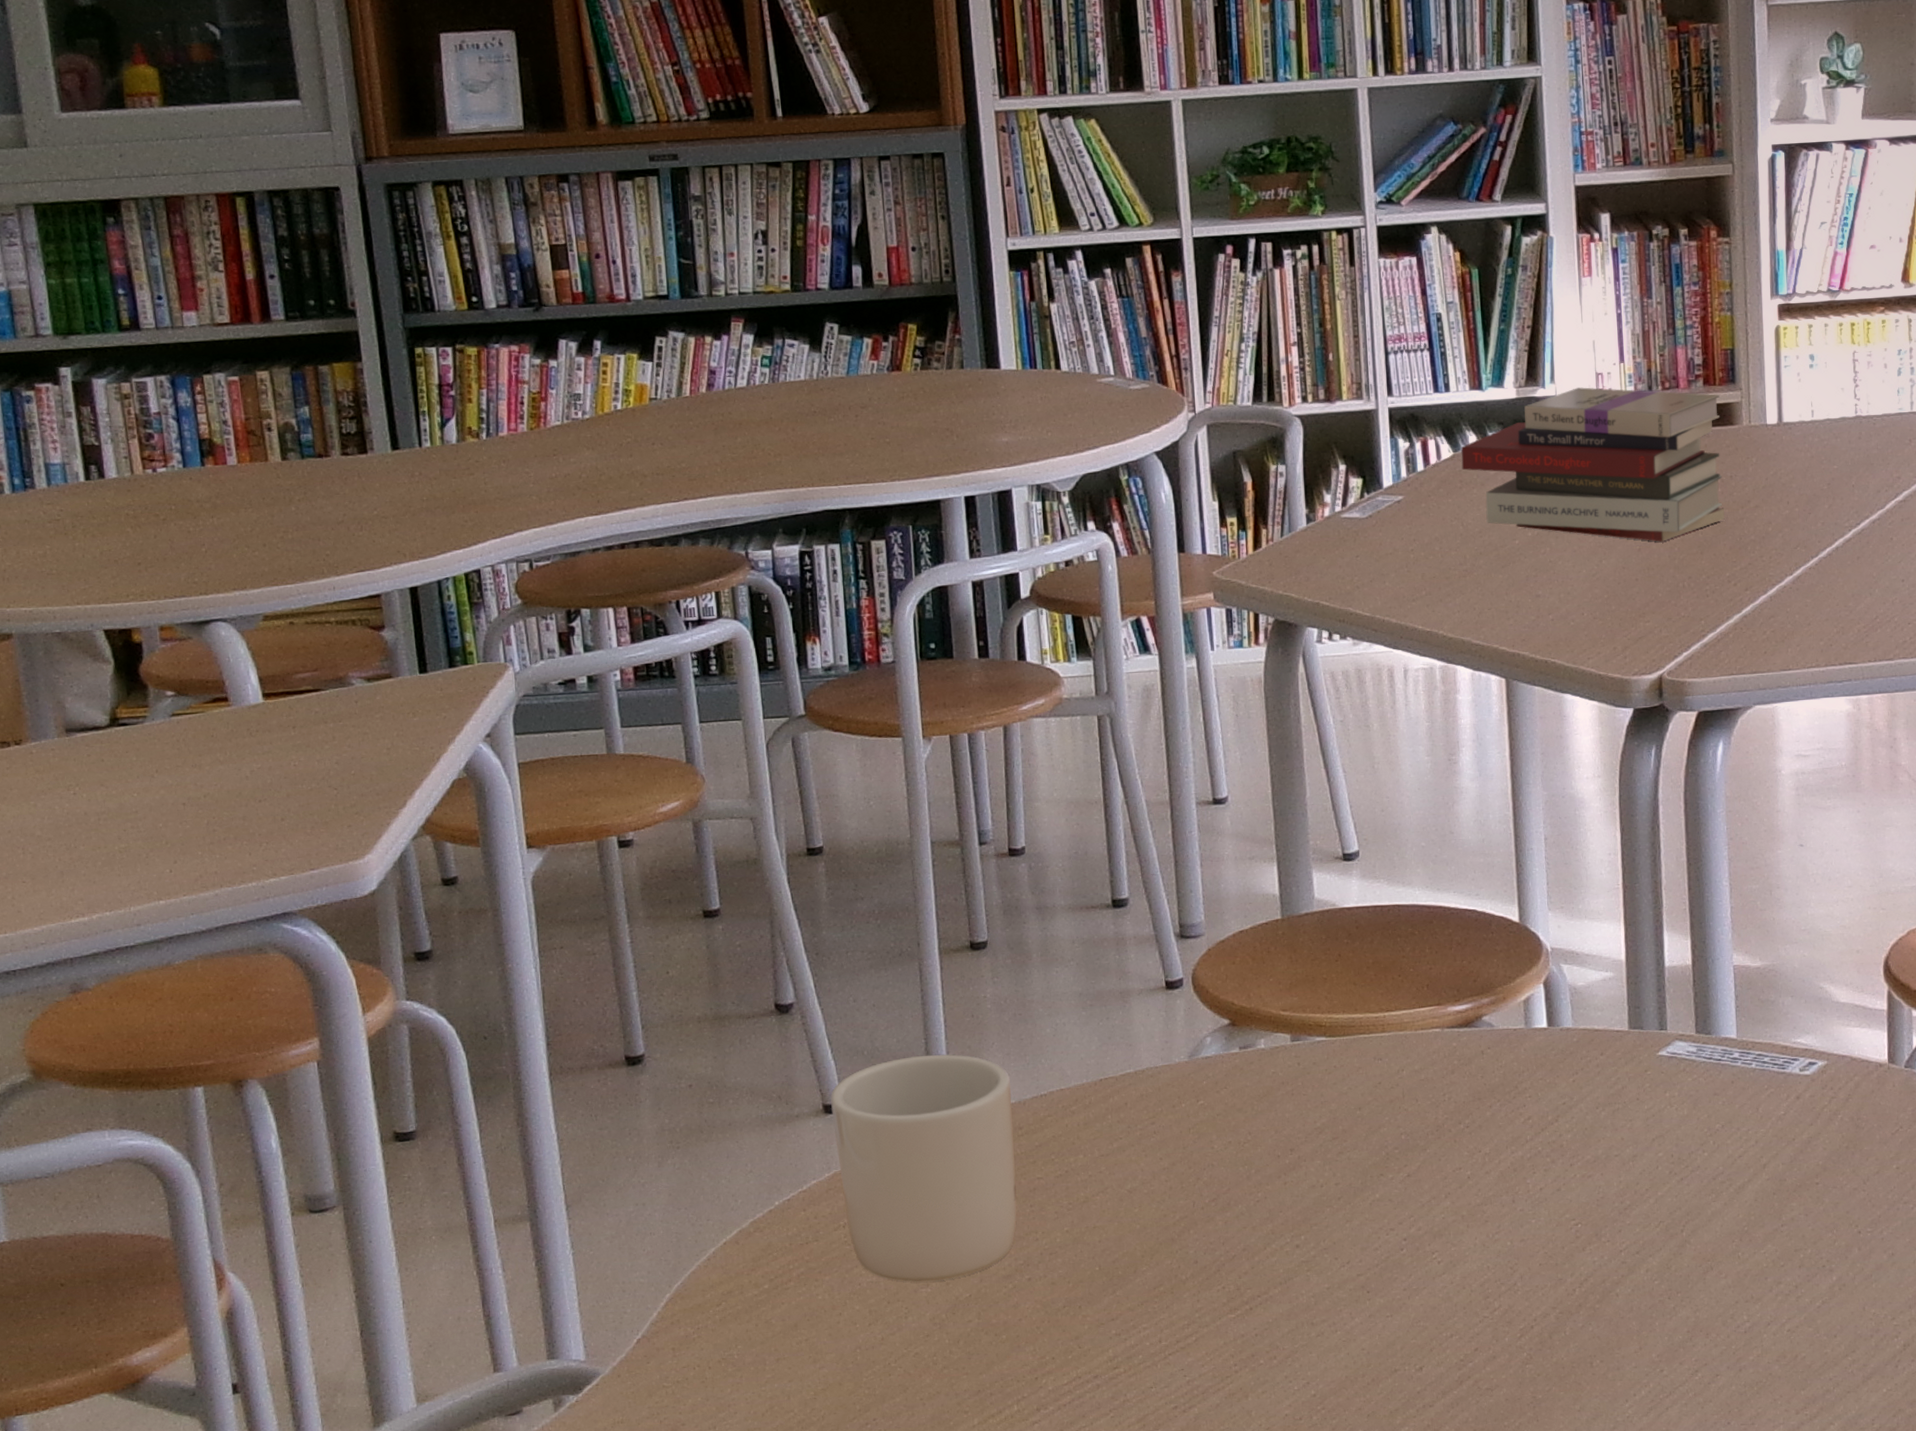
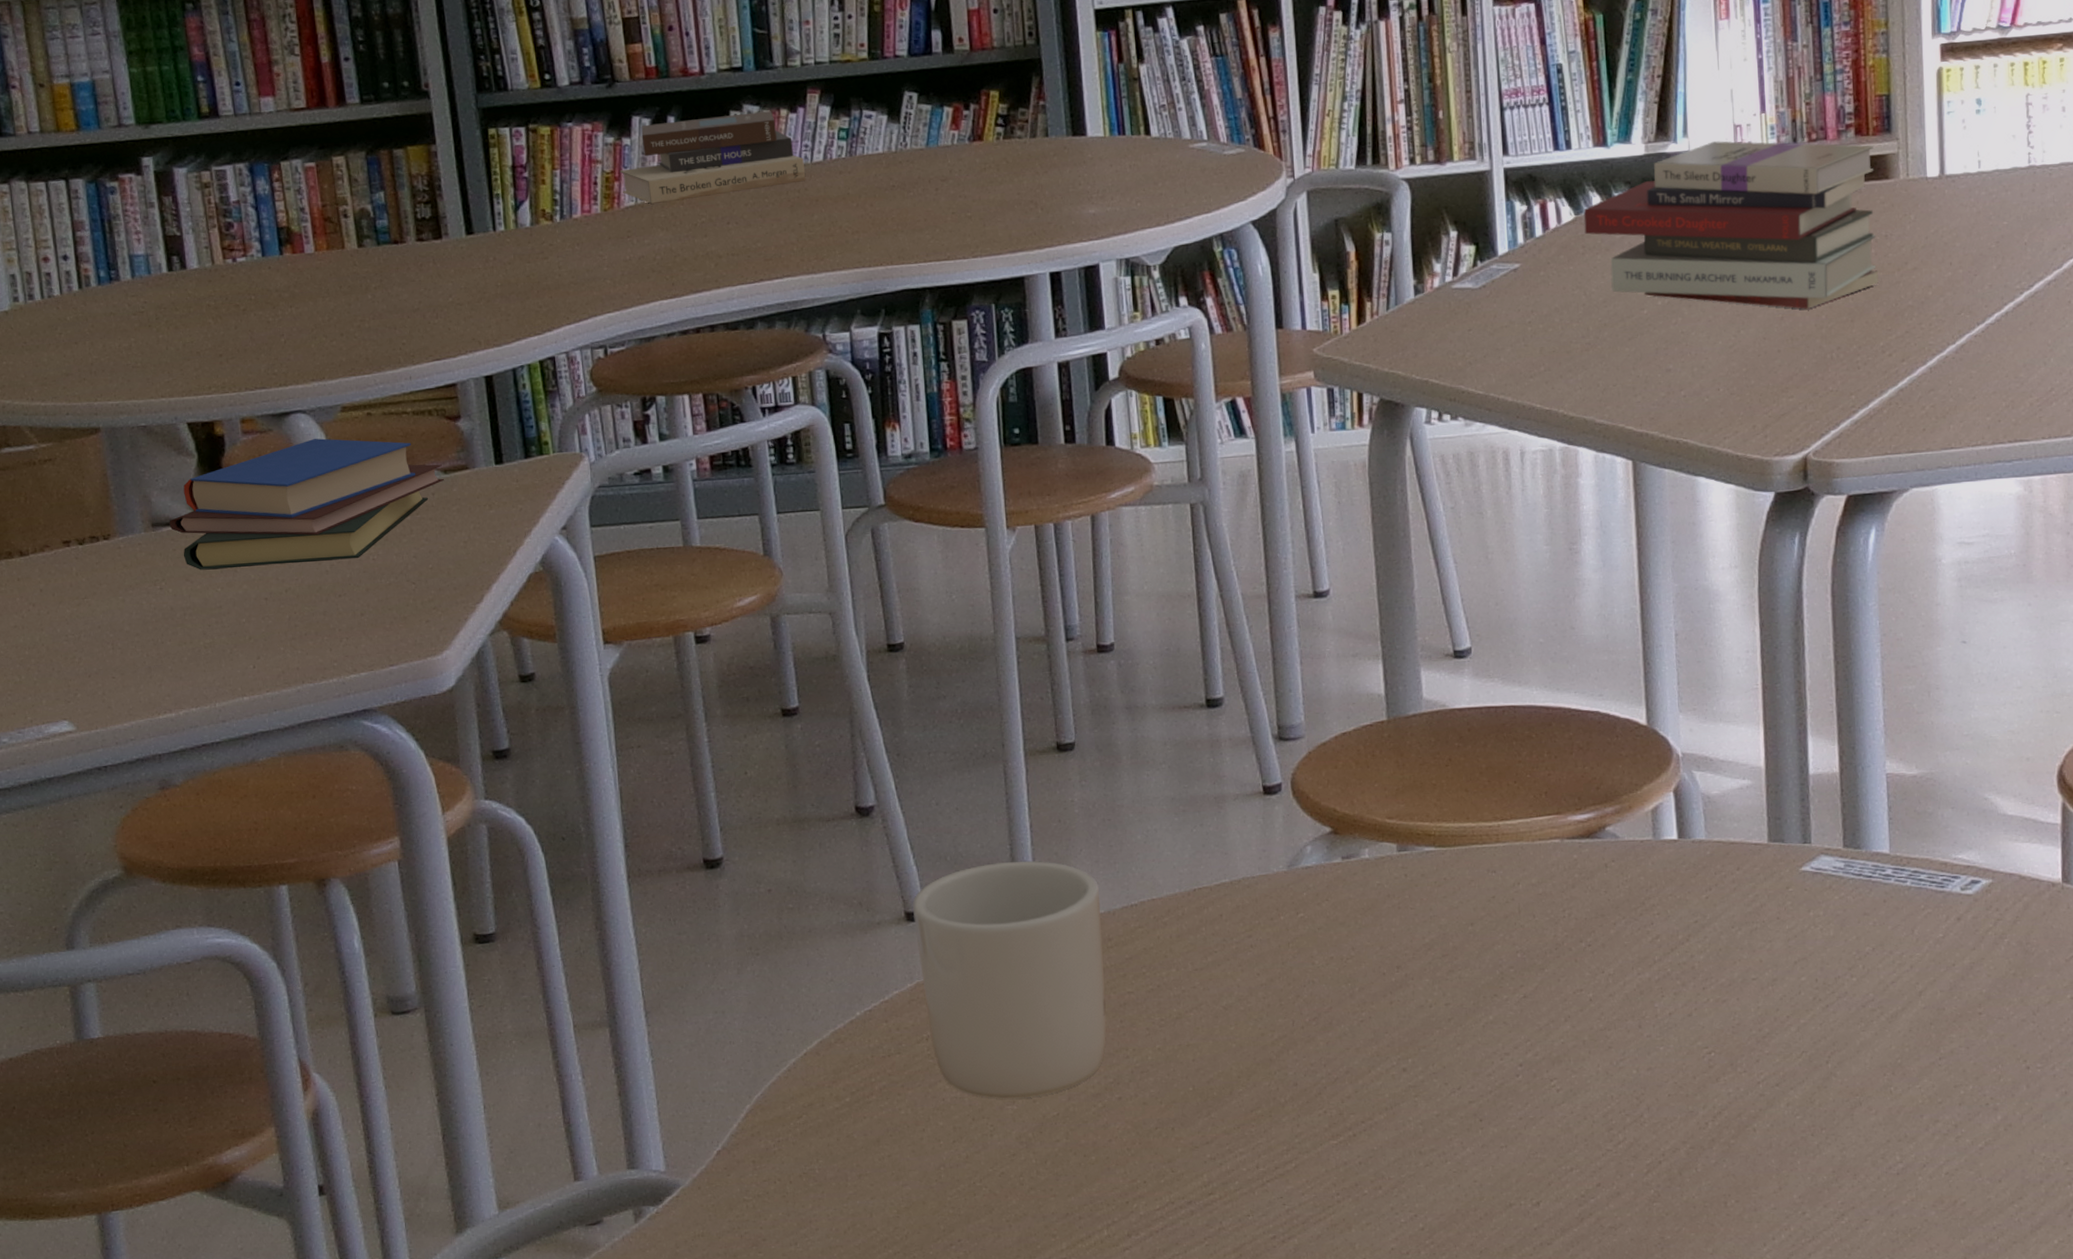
book: none [84,646,367,776] -> present [169,438,444,570]
books: none [546,338,730,425] -> present [619,111,806,205]

